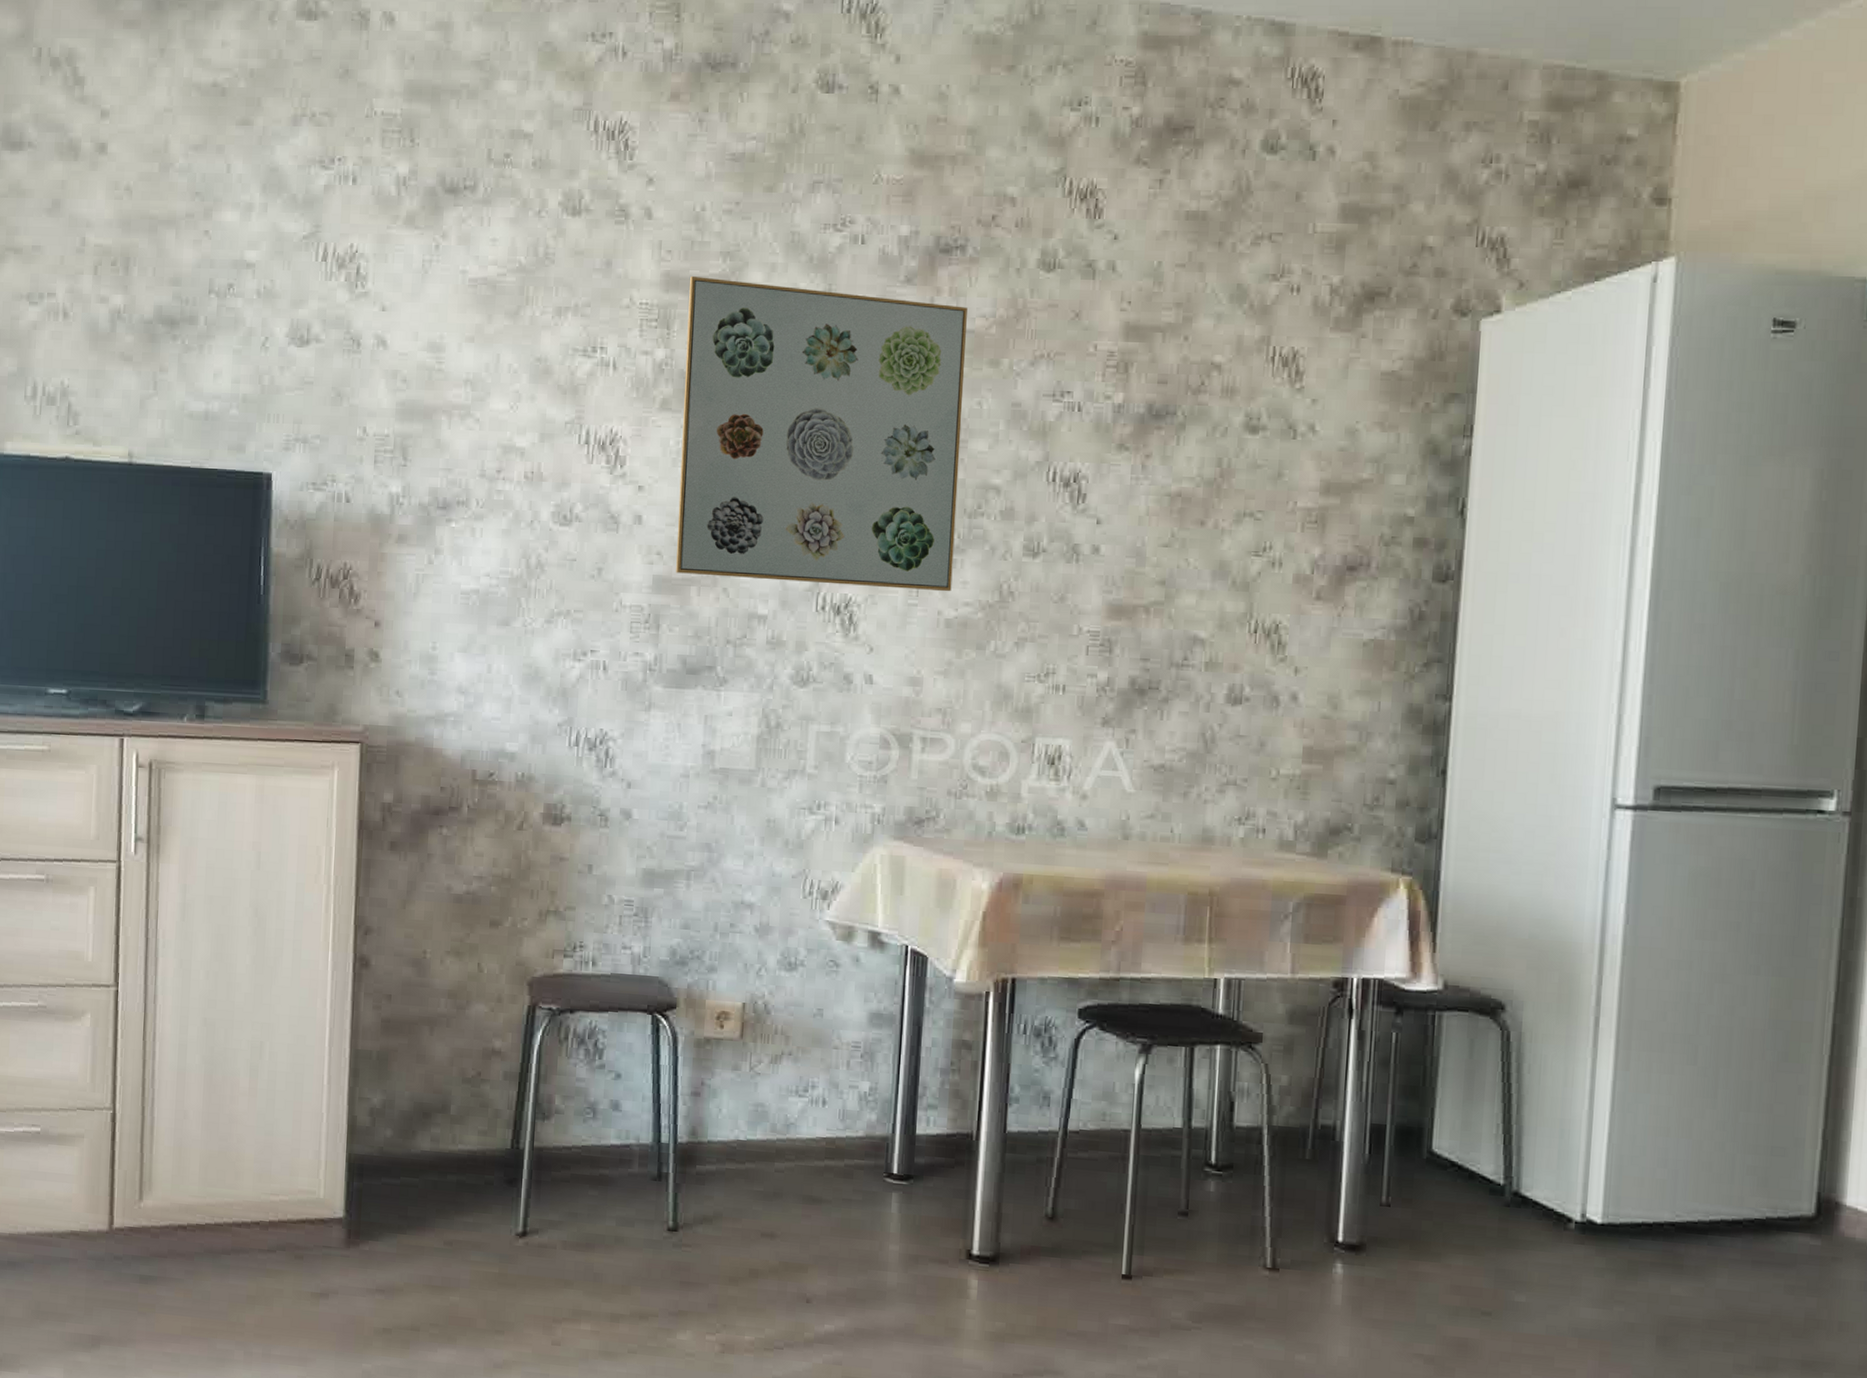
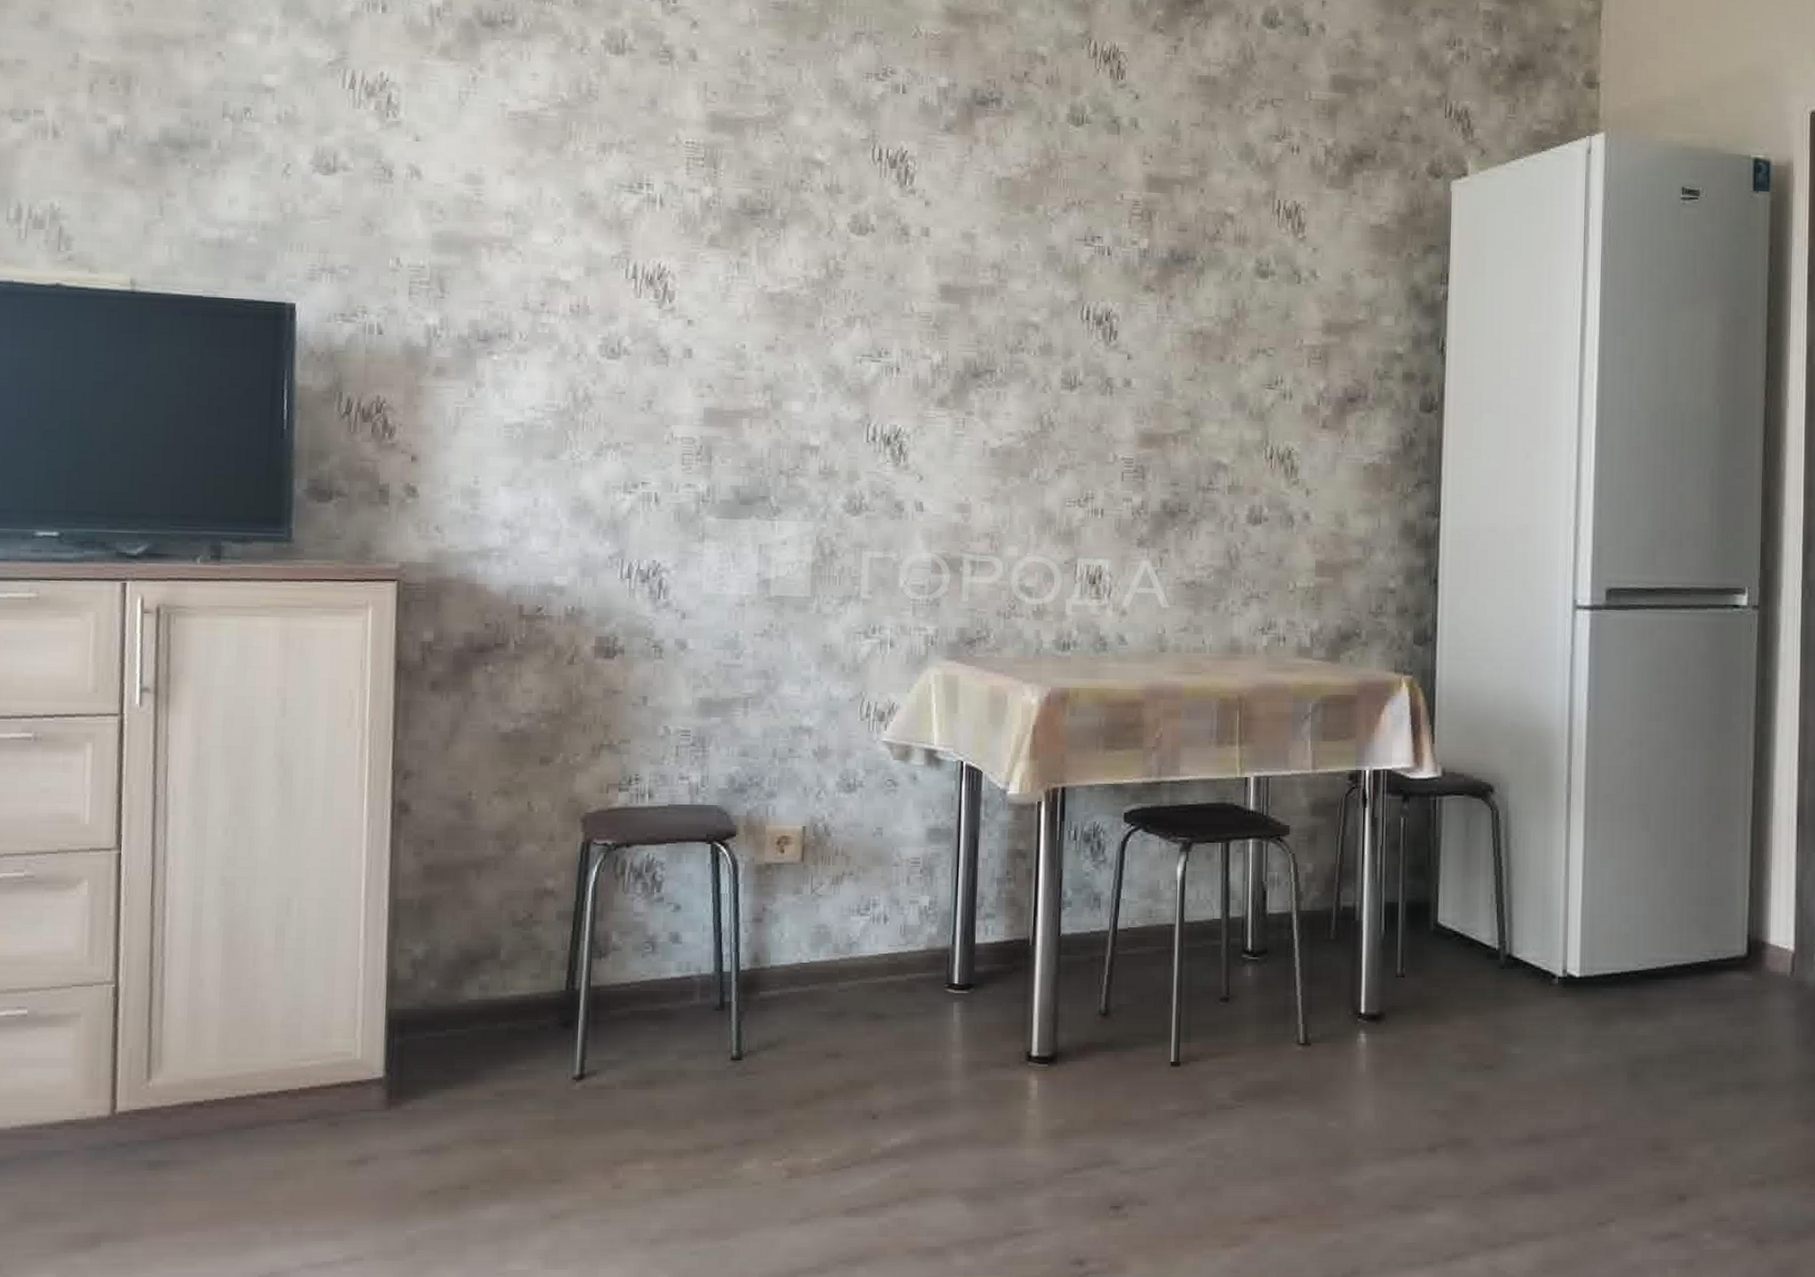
wall art: present [676,275,967,592] -> none [727,117,1004,423]

